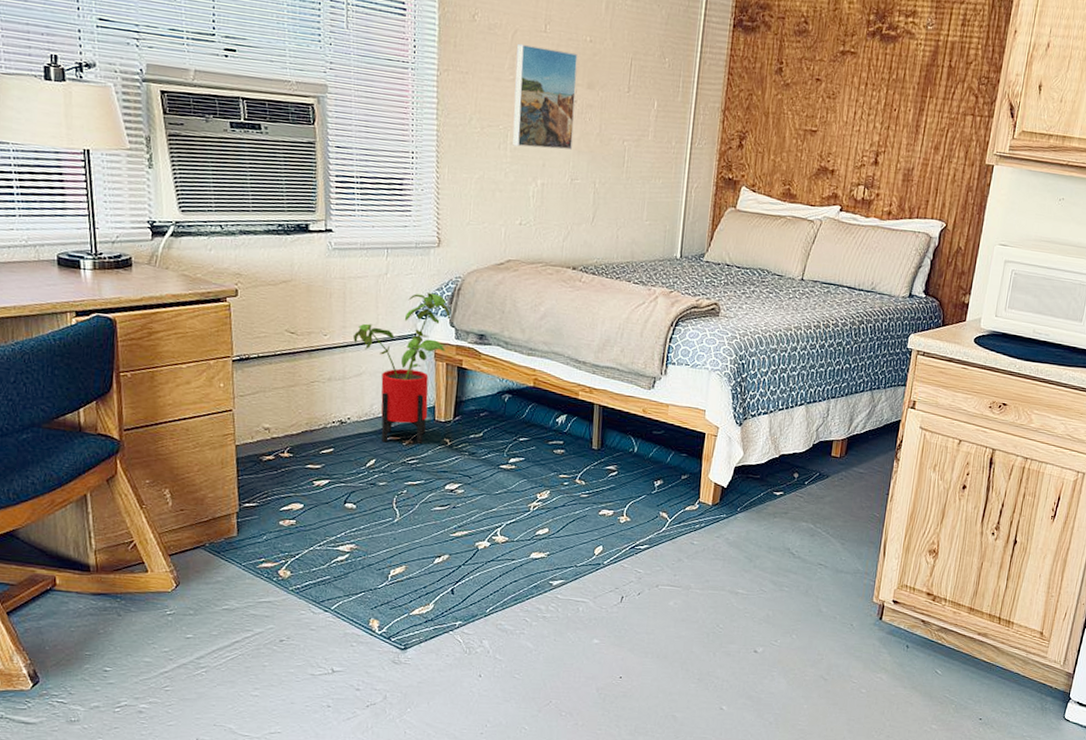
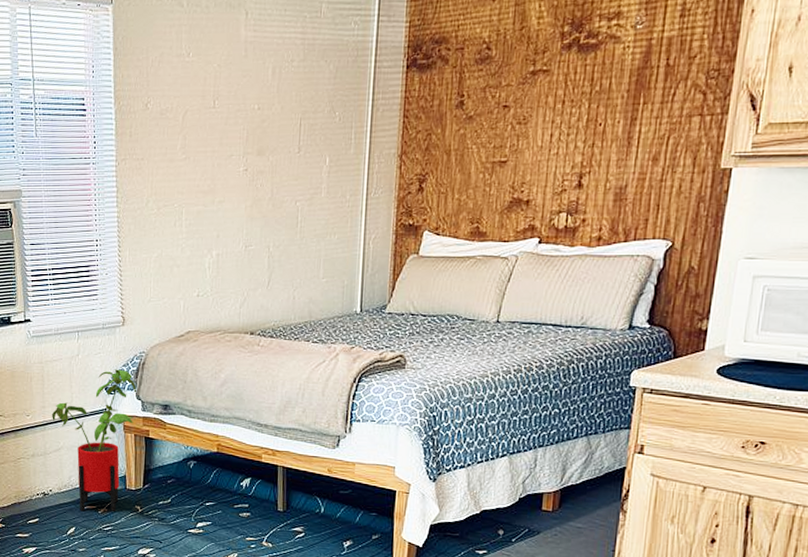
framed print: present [512,43,578,150] -> none [187,122,247,222]

